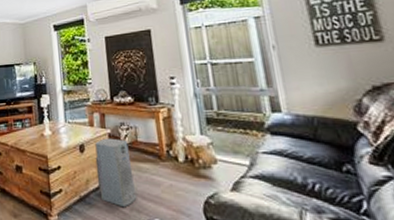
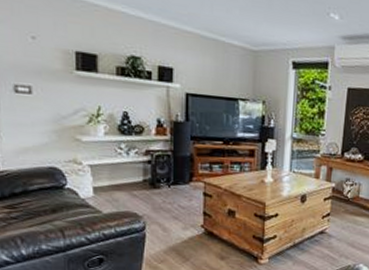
air purifier: present [95,138,137,208] -> none [313,191,350,254]

